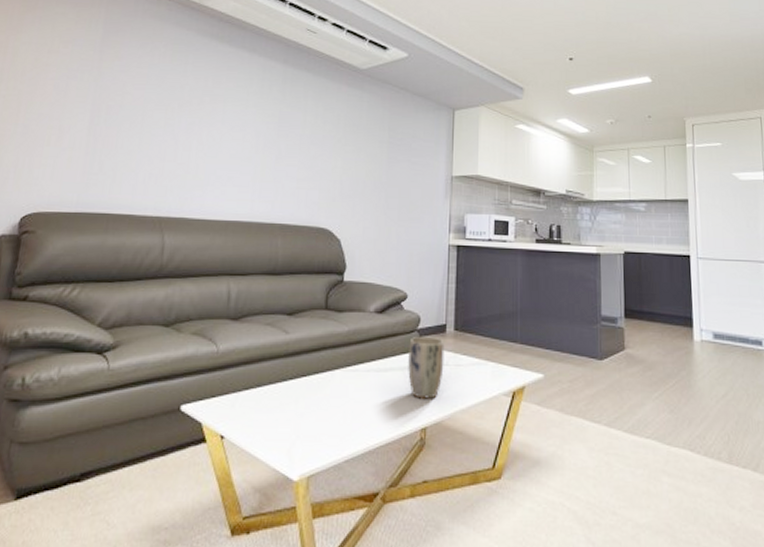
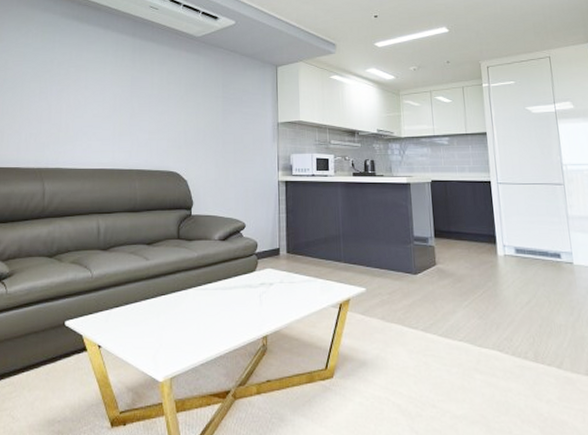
plant pot: present [408,336,445,399] -> none [249,258,280,311]

